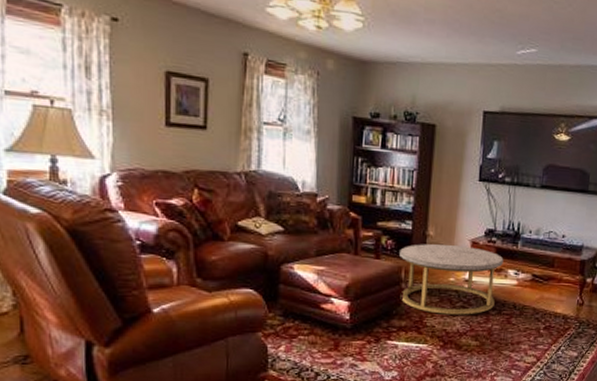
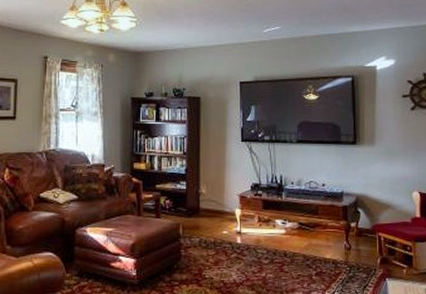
coffee table: present [400,243,504,315] -> none [177,200,271,266]

